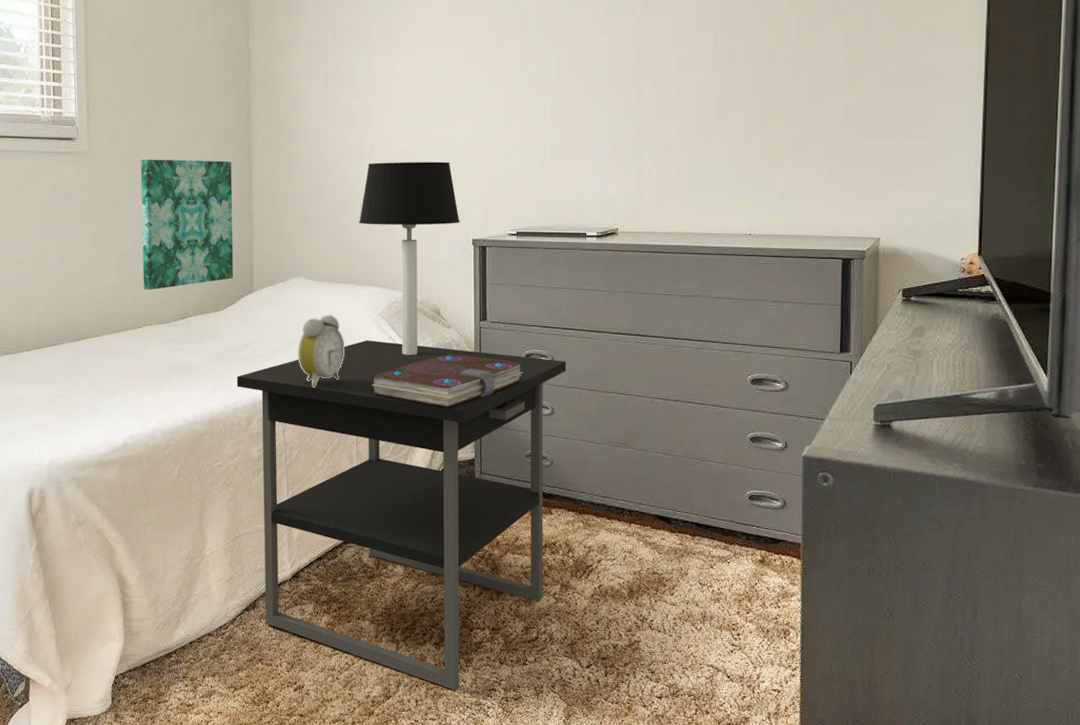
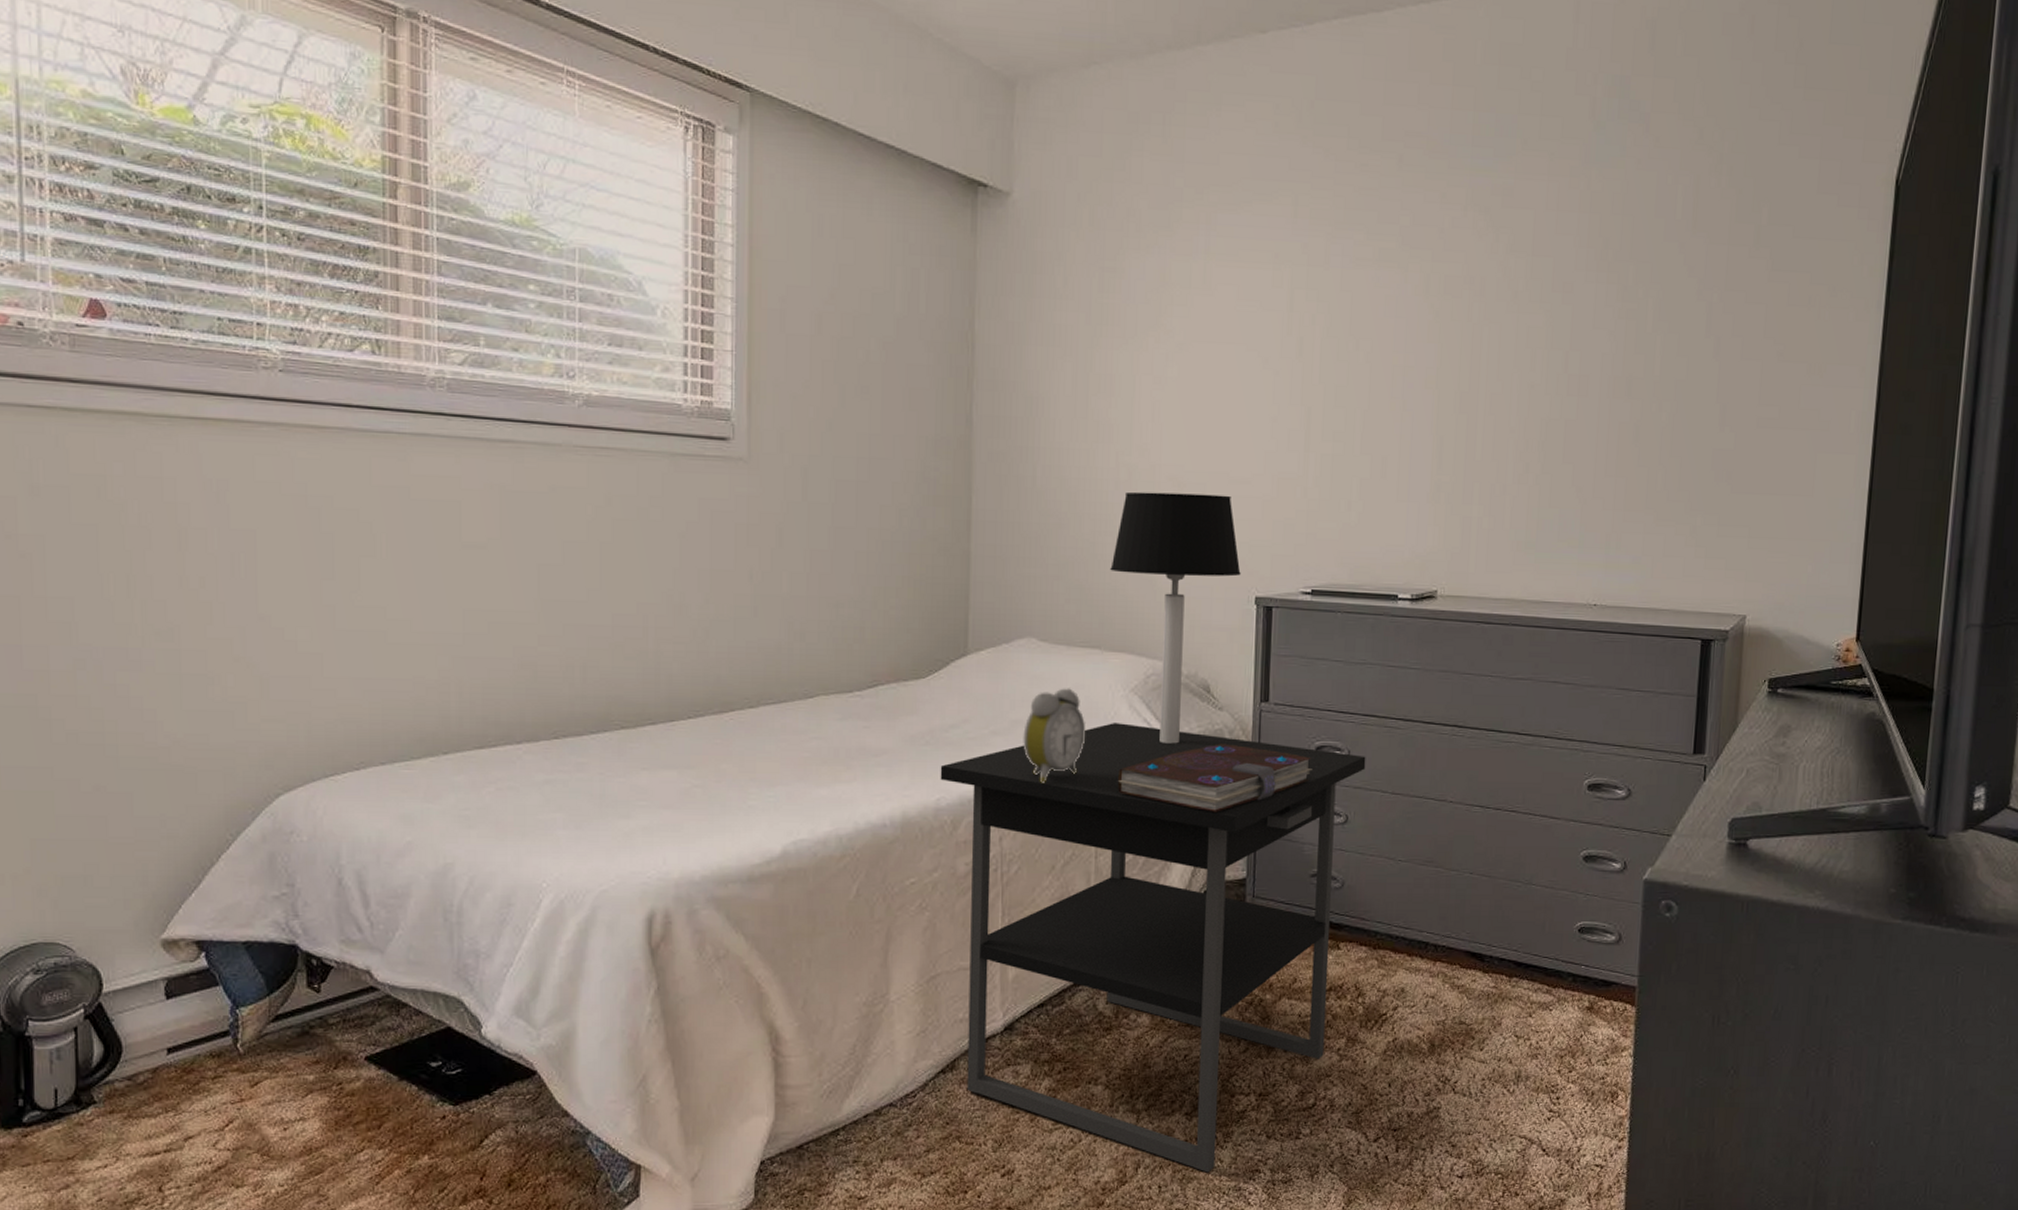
wall art: present [140,159,234,290] -> none [817,471,945,648]

